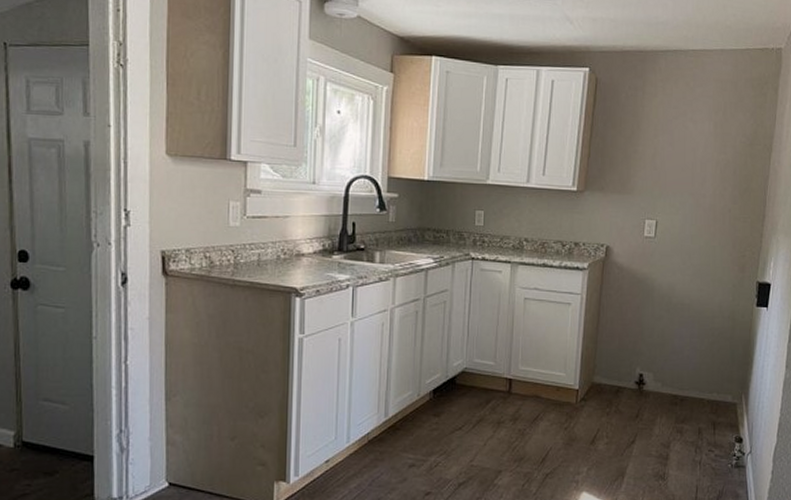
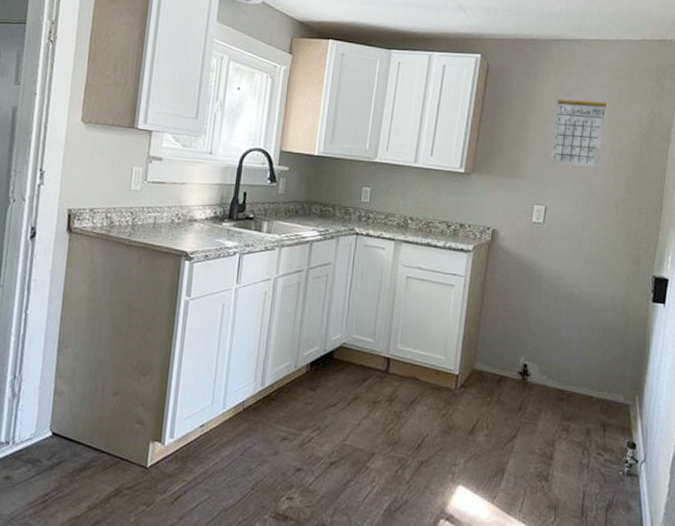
calendar: none [659,103,714,180] -> present [549,91,608,168]

